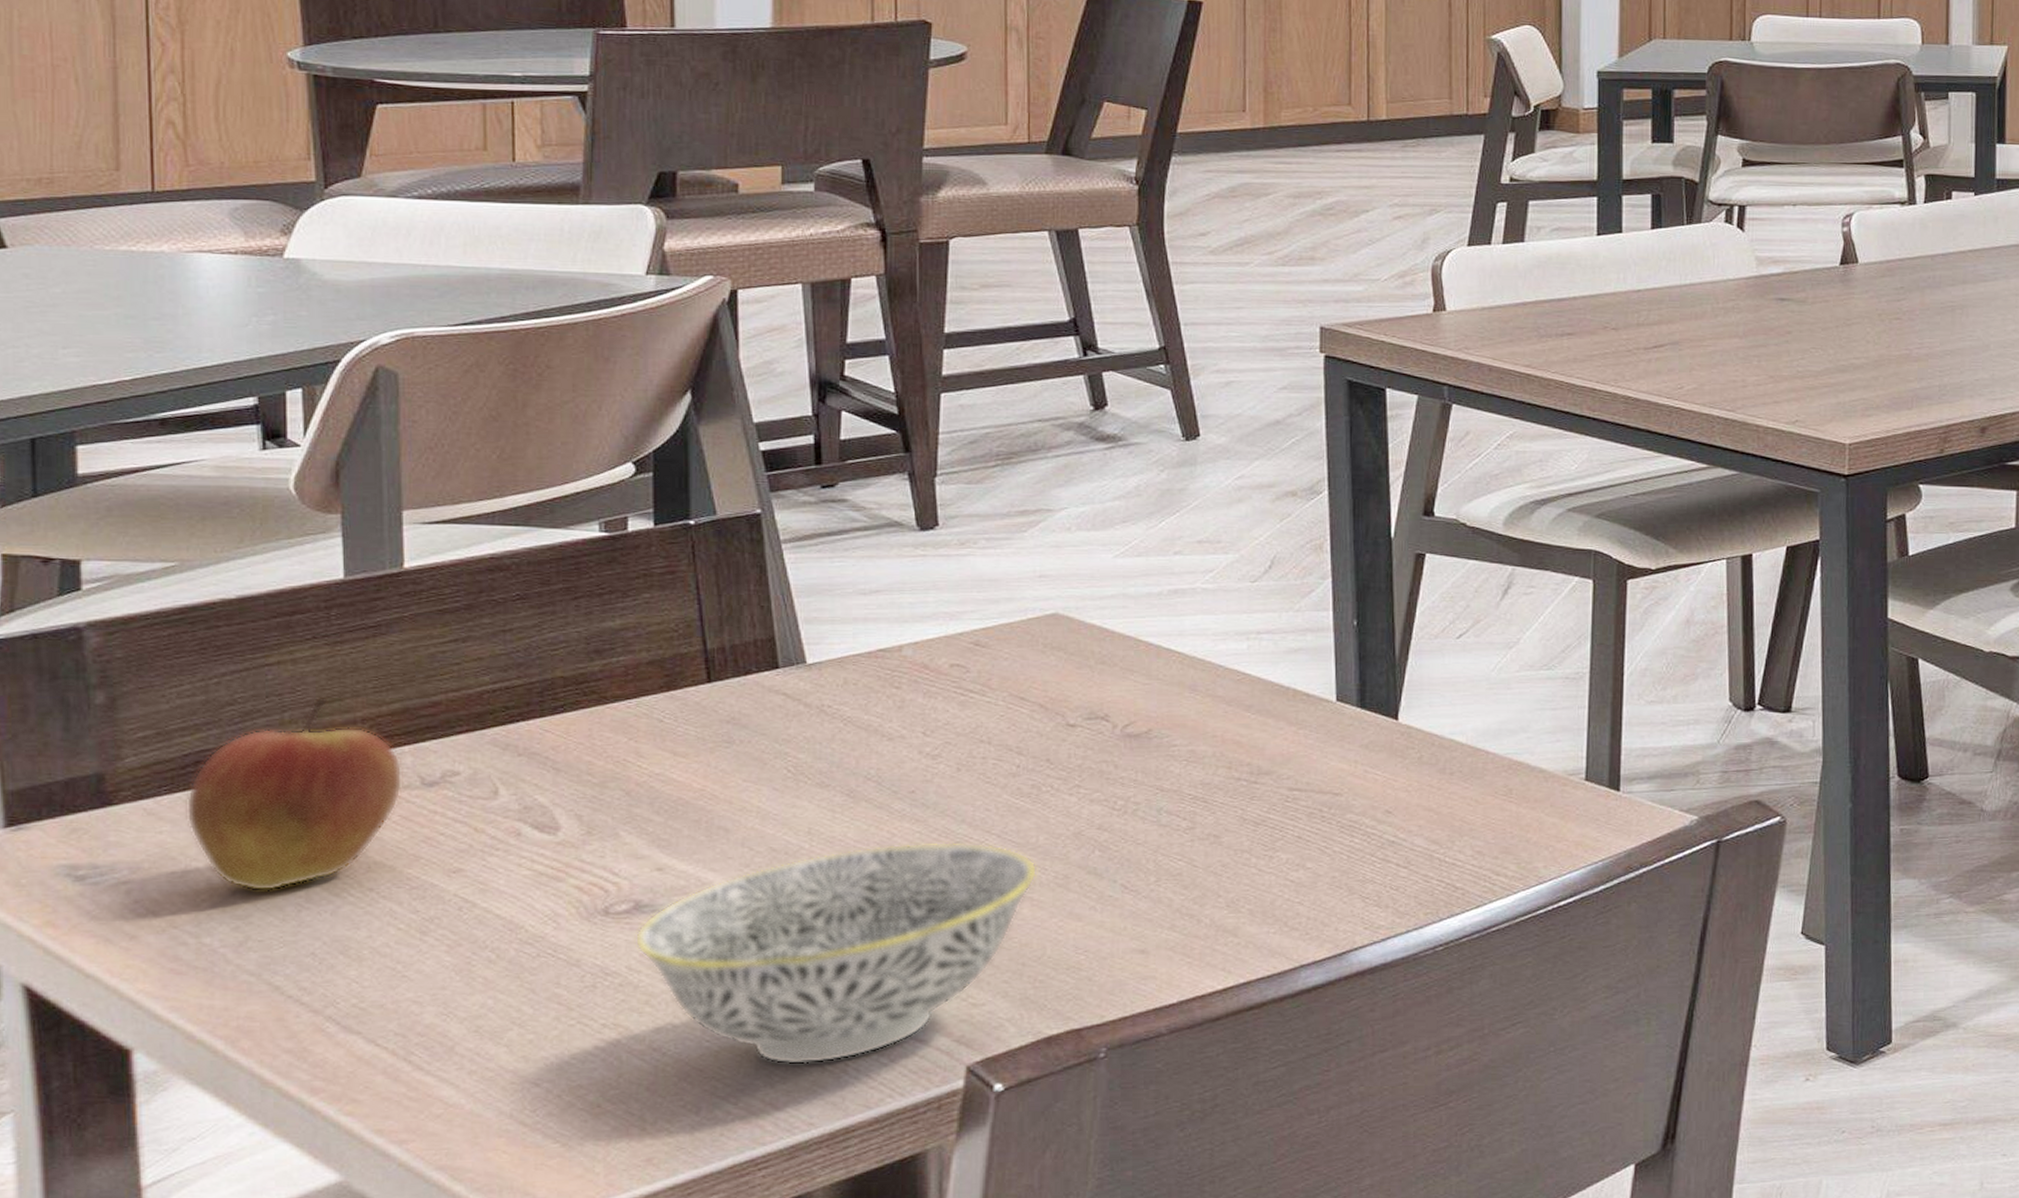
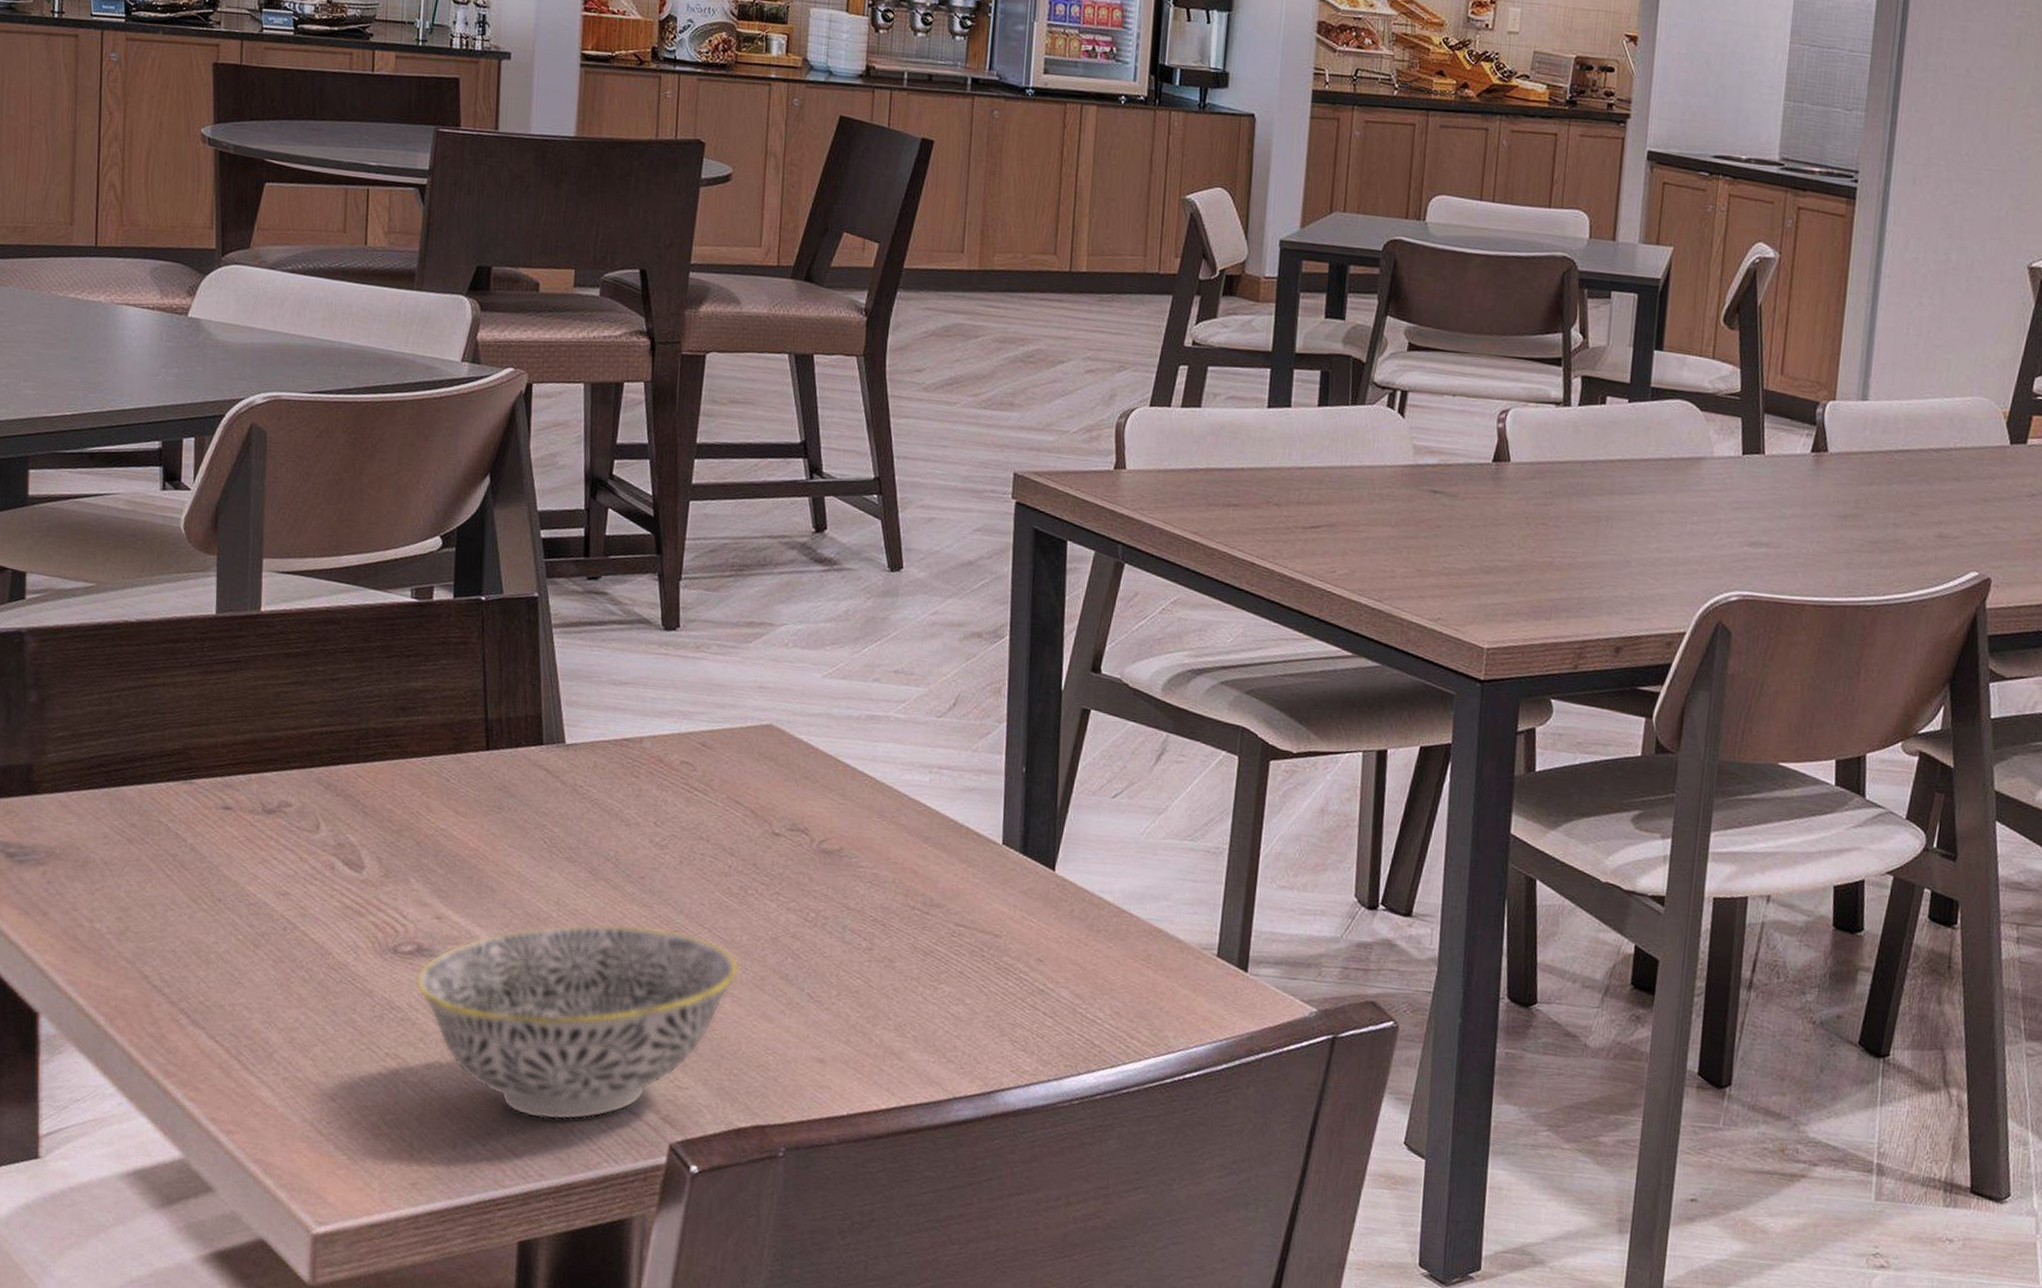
apple: present [186,696,403,891] -> none [89,719,250,890]

